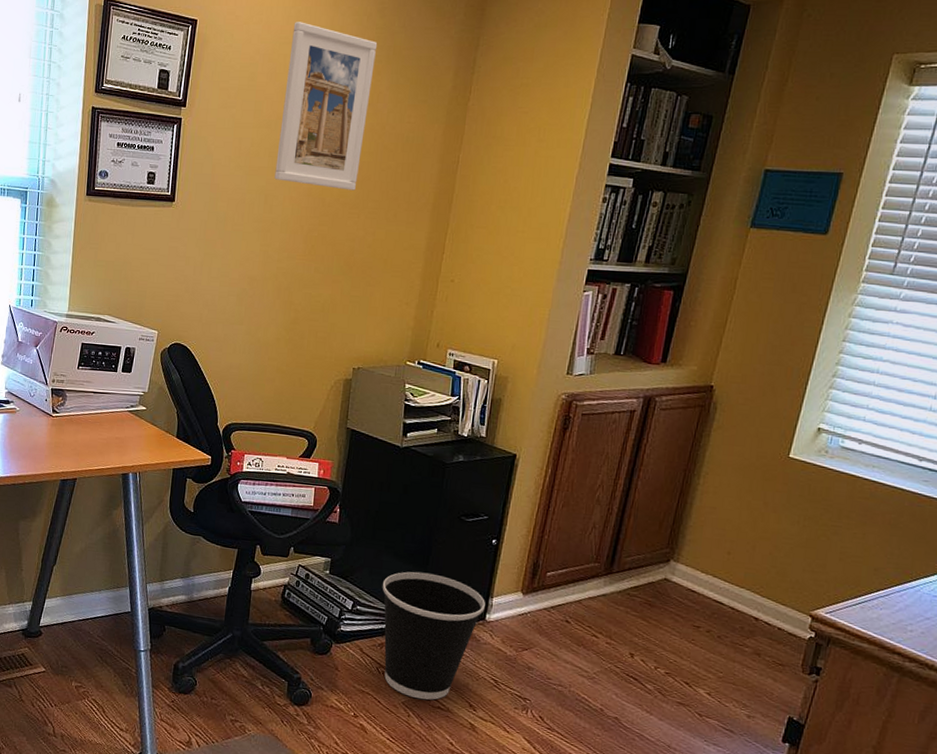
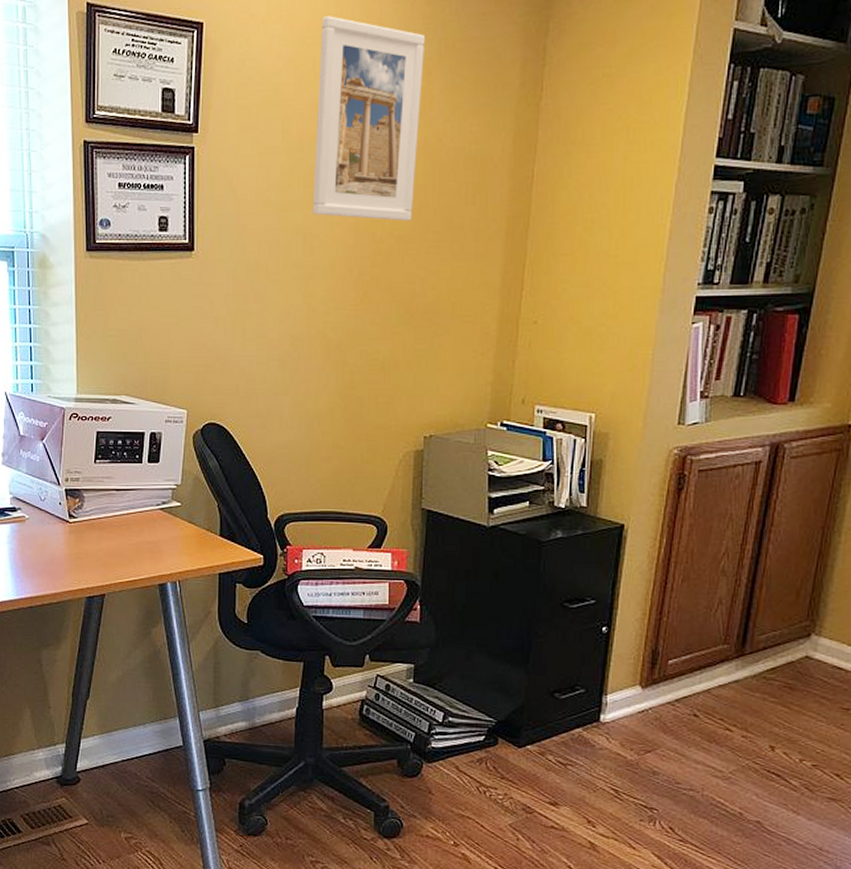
wastebasket: present [382,571,485,700] -> none [476,671,598,820]

